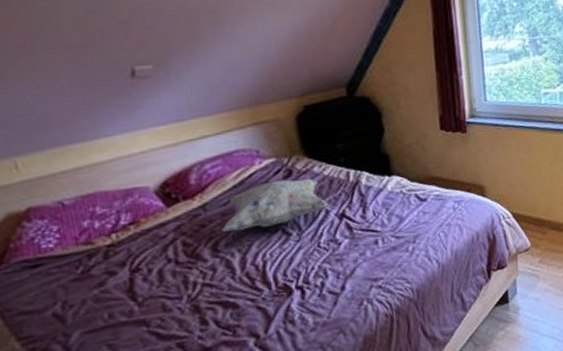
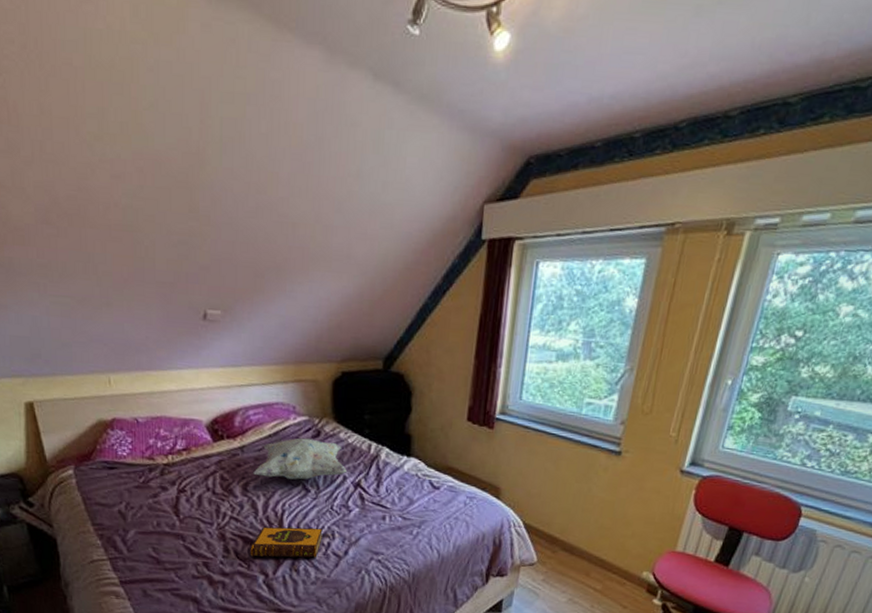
hardback book: none [232,269,315,321] -> present [250,526,323,558]

